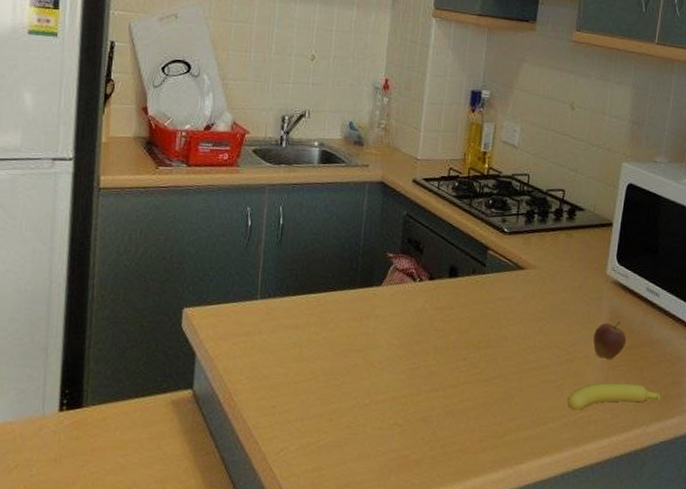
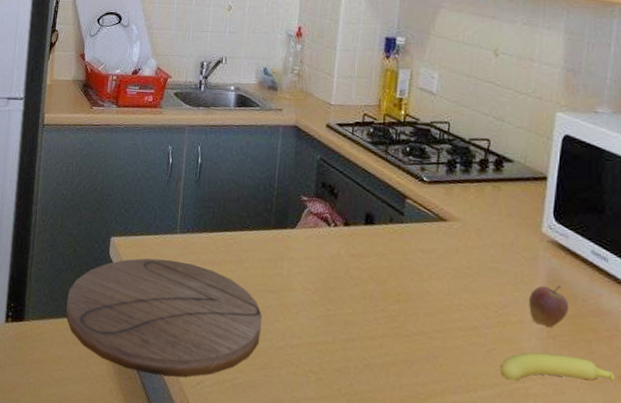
cutting board: none [132,327,347,447] -> present [65,258,262,377]

